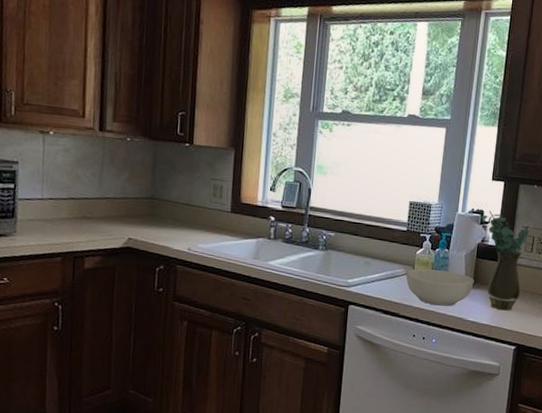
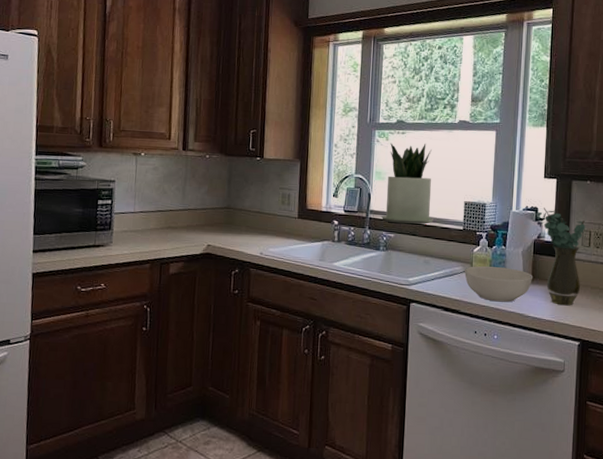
planter: none [321,135,378,224] -> present [381,143,434,225]

